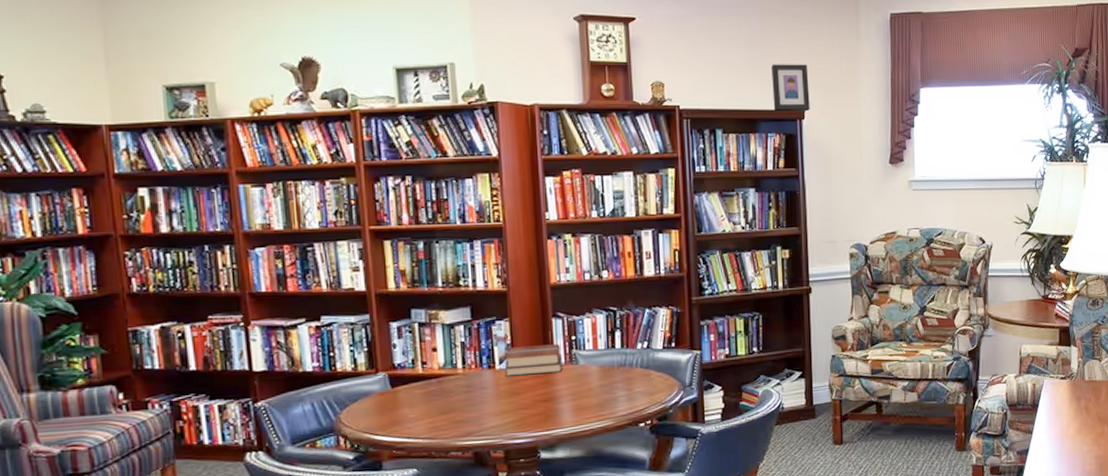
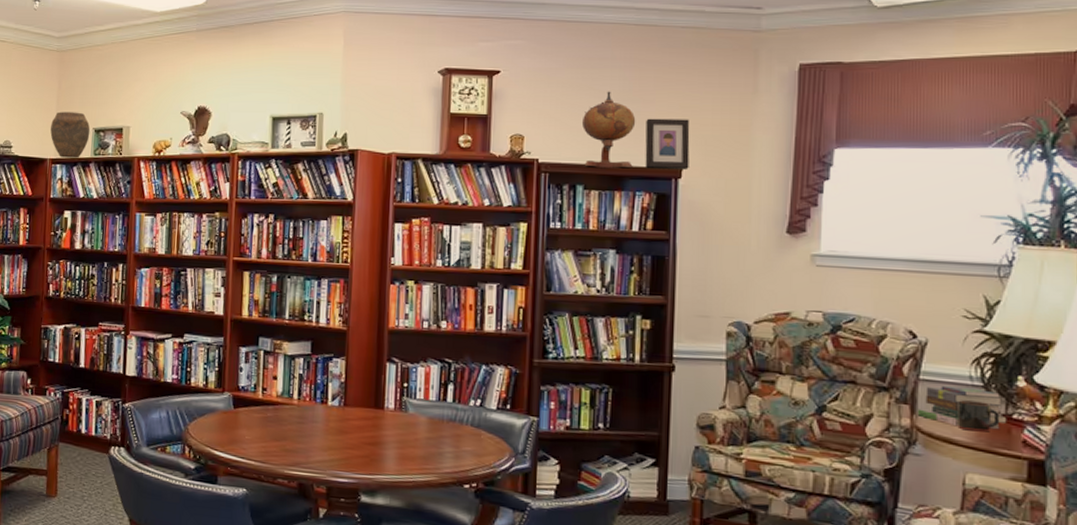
vase: none [100,66,160,123] -> present [50,111,90,158]
books: present [504,344,562,377] -> none [335,385,392,418]
globe: none [715,38,764,113] -> present [581,91,636,170]
books: none [988,278,1045,310] -> present [917,385,1007,429]
mug: none [1014,288,1041,312] -> present [957,400,1000,432]

